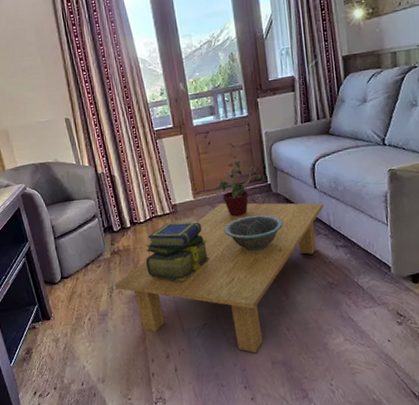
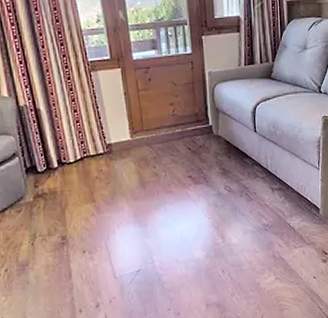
coffee table: present [114,203,324,354] -> none [37,144,263,297]
stack of books: present [144,222,210,282] -> none [74,163,147,227]
potted plant: present [217,160,266,217] -> none [157,100,208,159]
decorative bowl: present [224,214,284,252] -> none [162,157,223,195]

